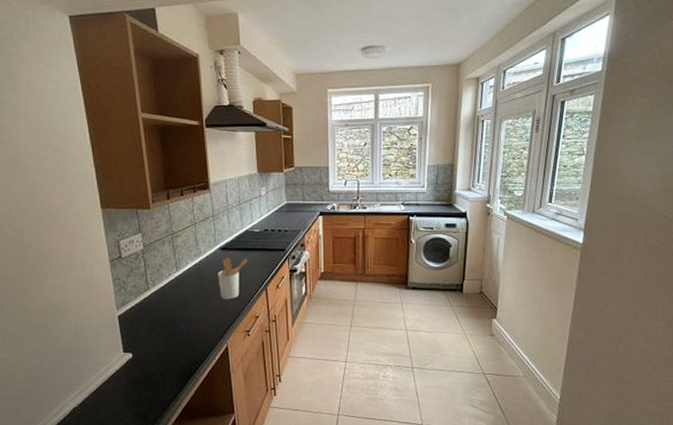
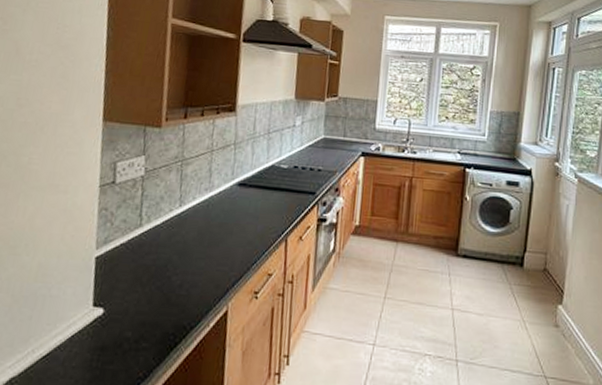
utensil holder: present [218,257,247,300] -> none [229,195,269,250]

